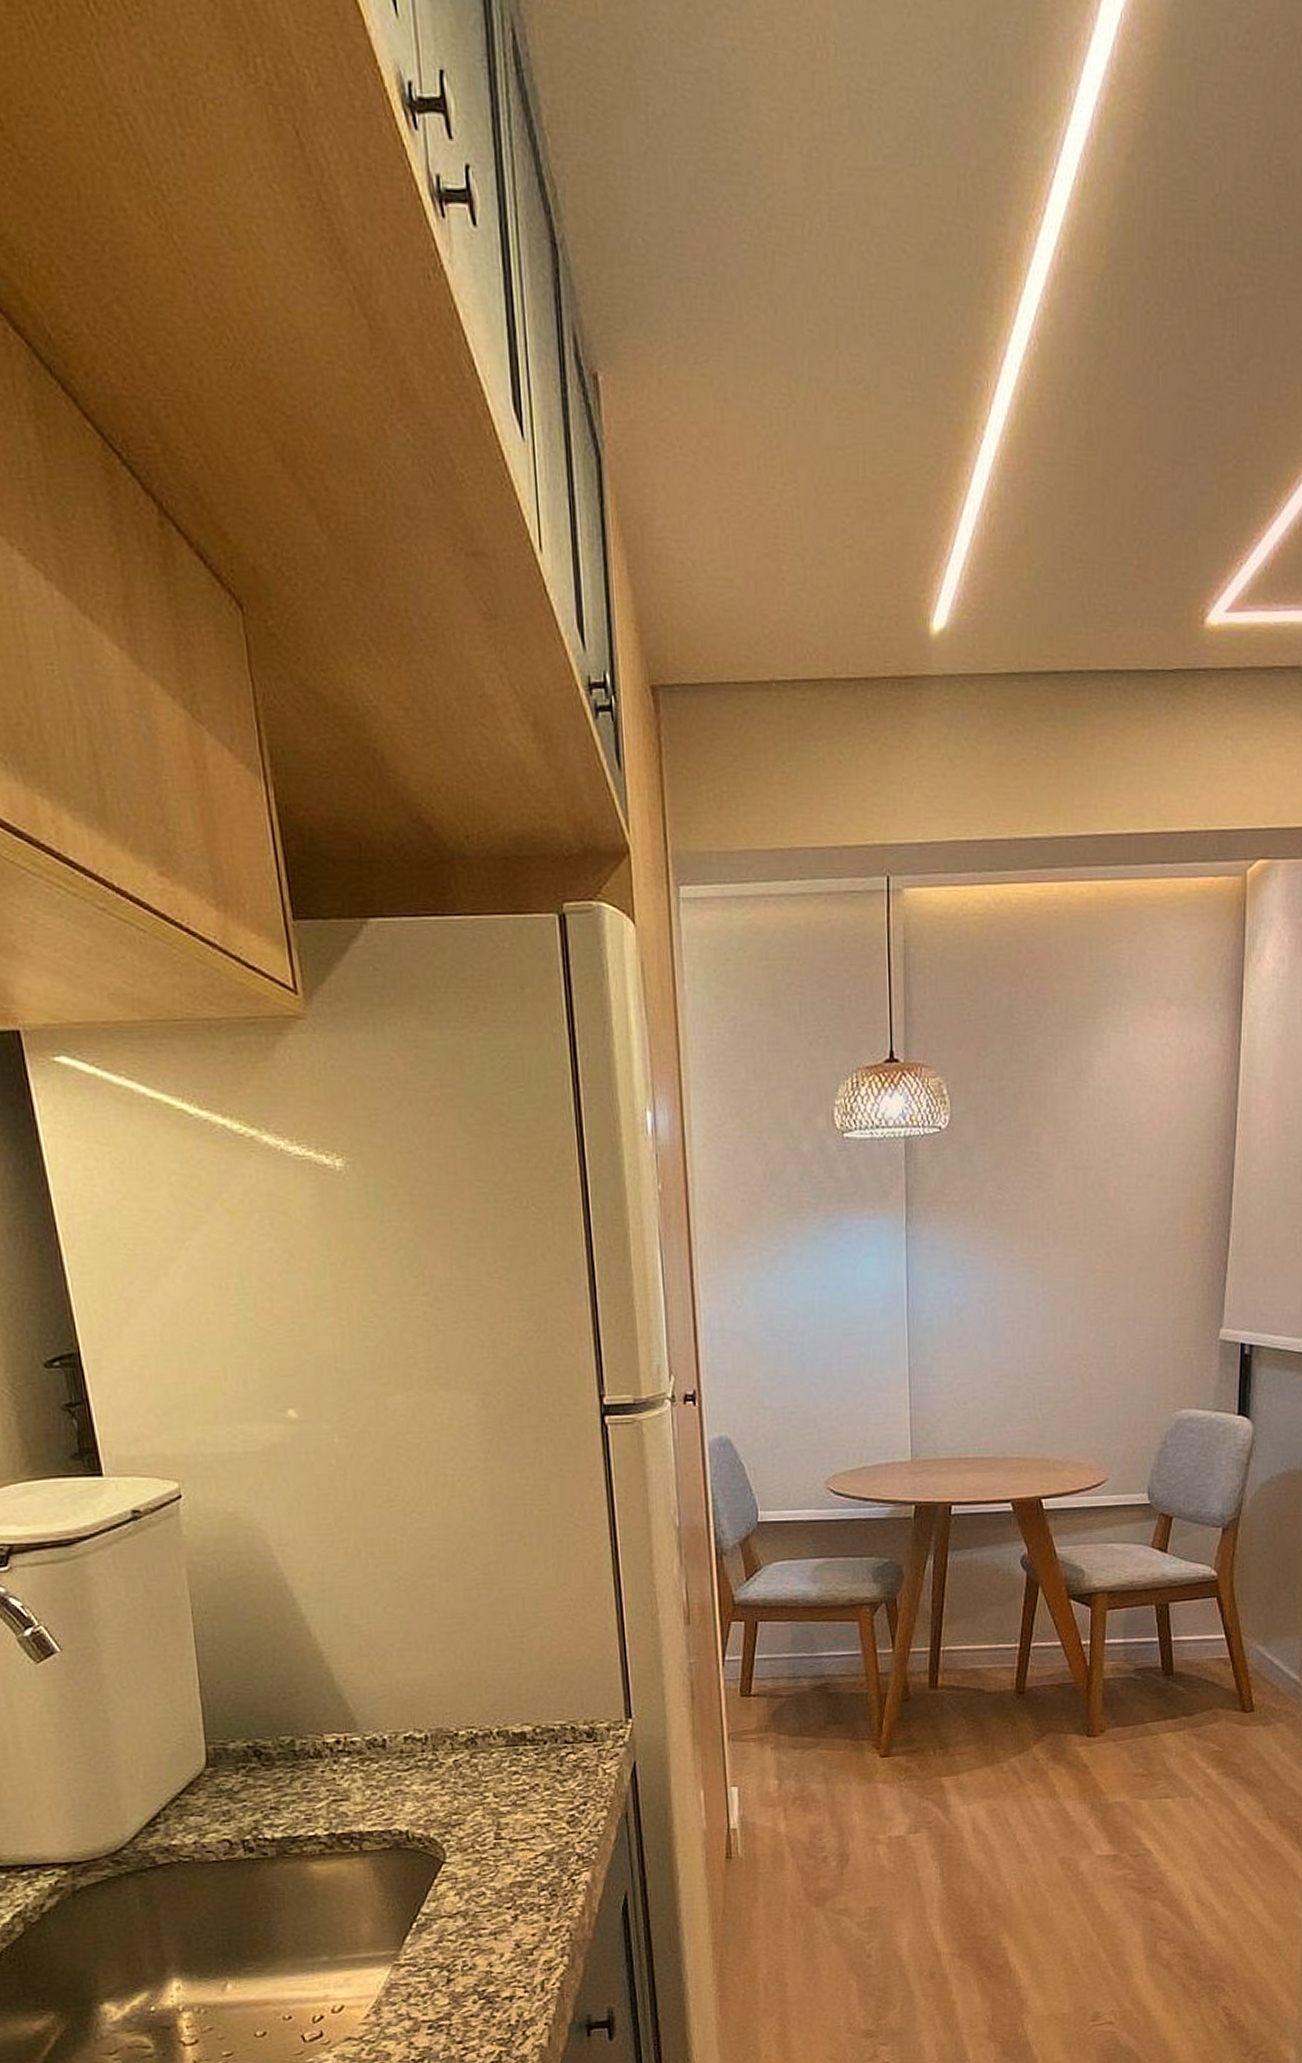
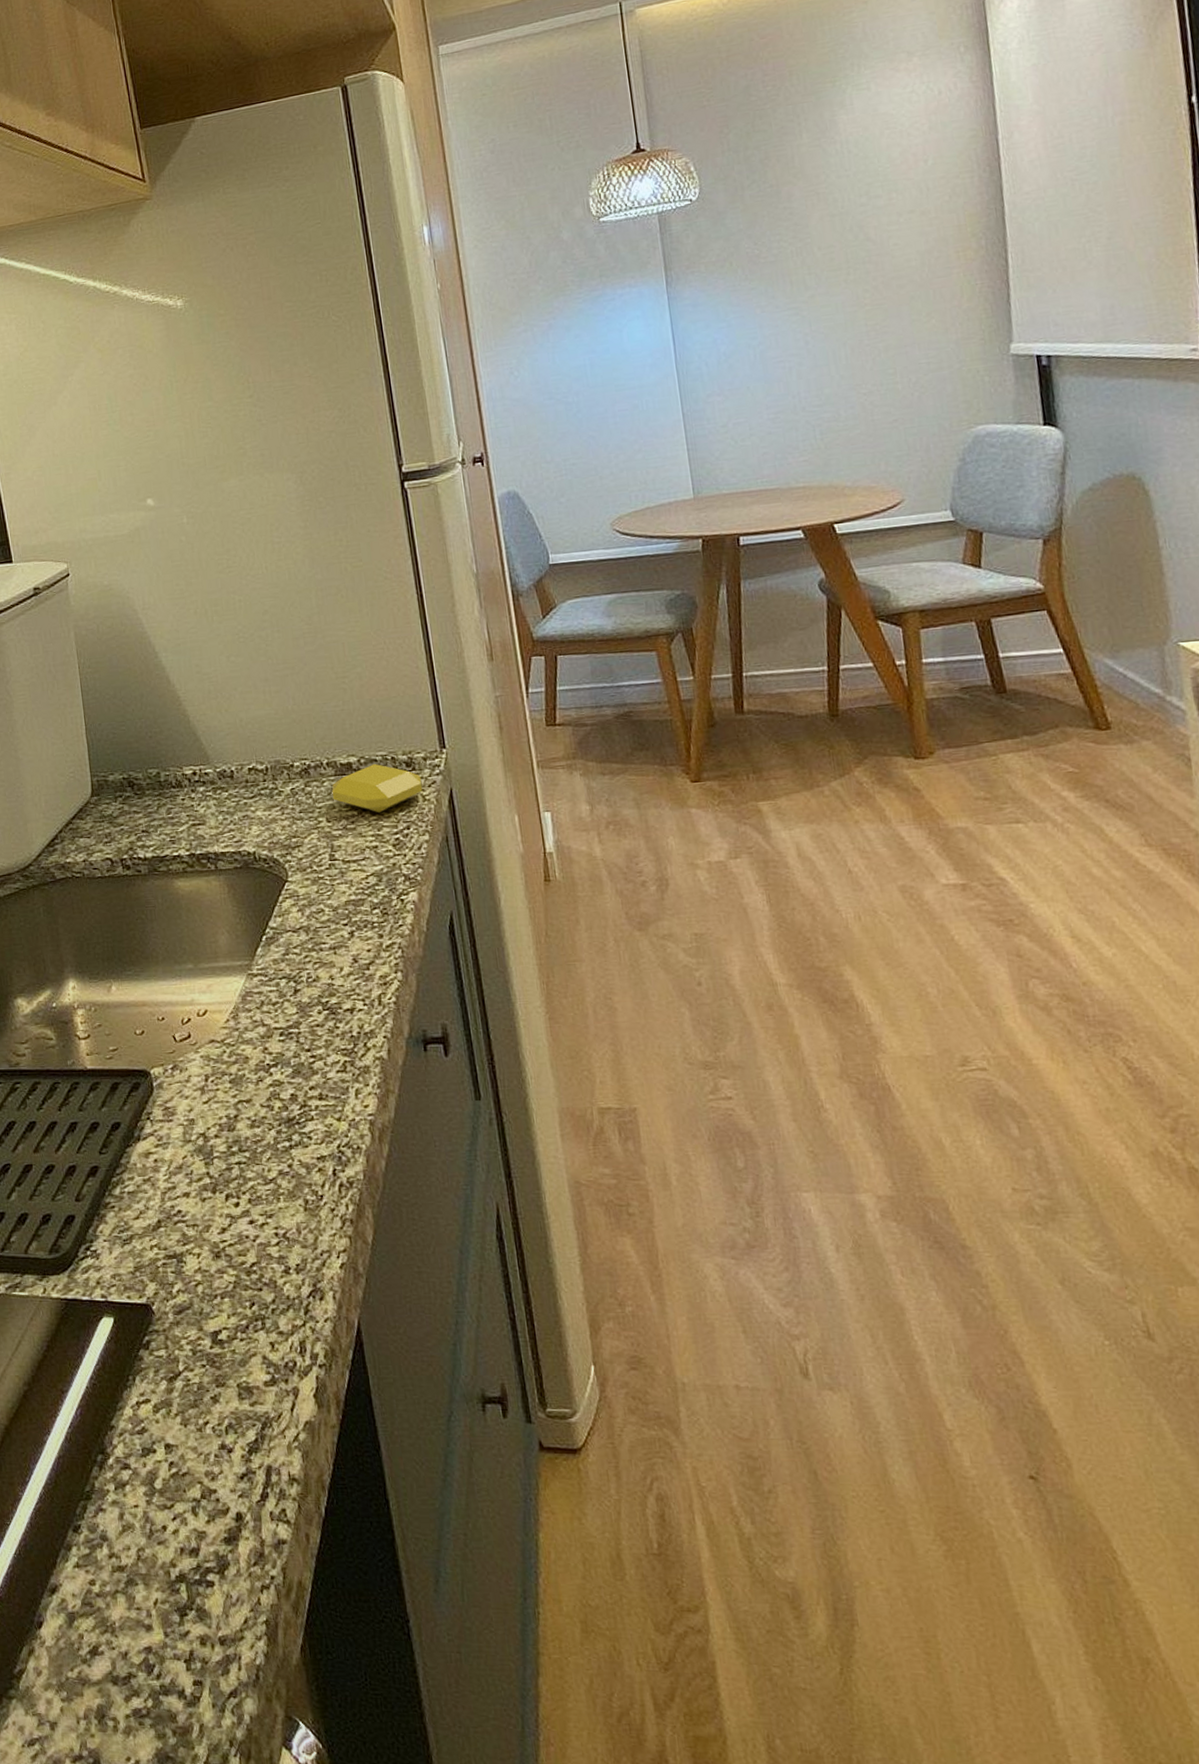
soap bar: none [501,1733,604,1788] -> present [331,763,423,813]

